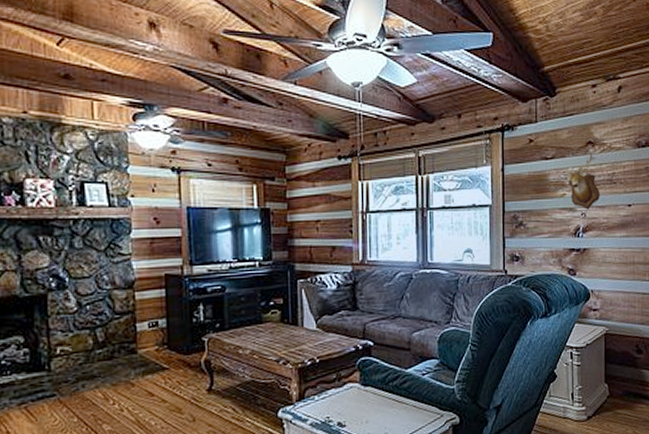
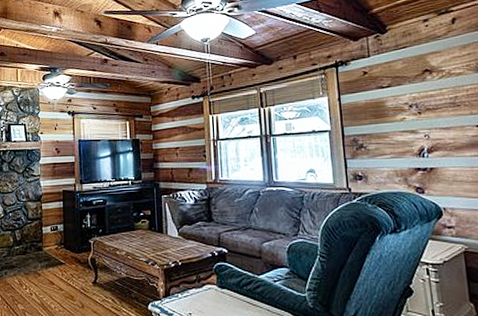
mounted trophy: present [562,152,601,210] -> none [400,79,444,132]

